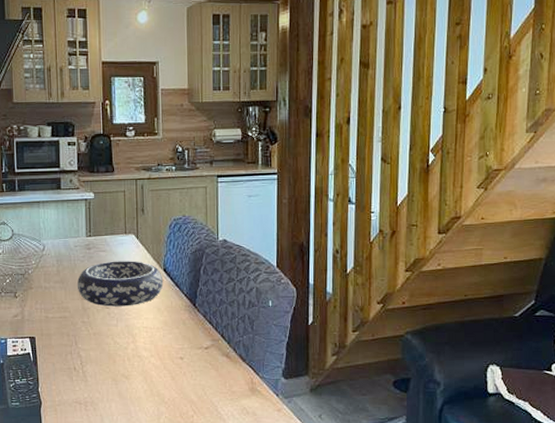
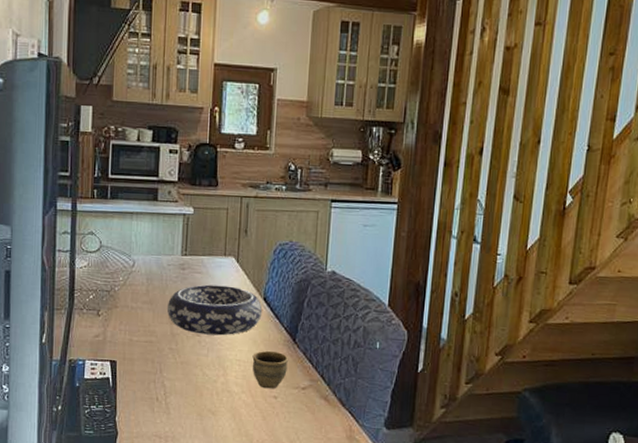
cup: none [158,316,191,351] -> present [252,350,289,389]

